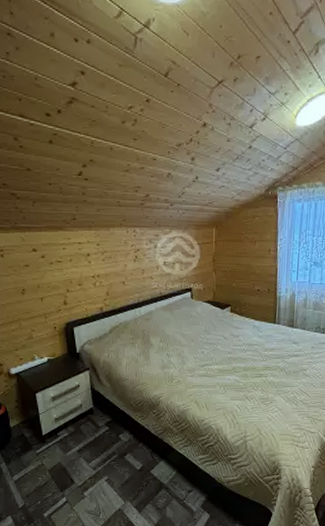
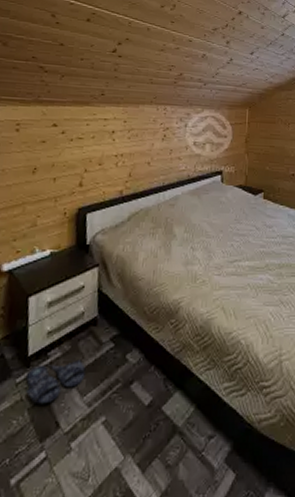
slippers: none [43,438,88,468] -> present [25,359,86,404]

